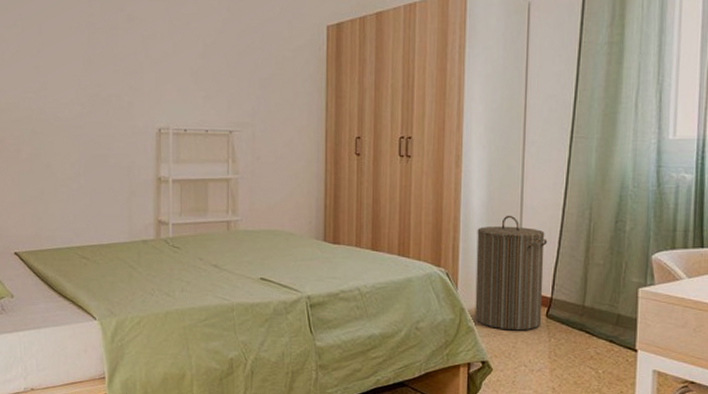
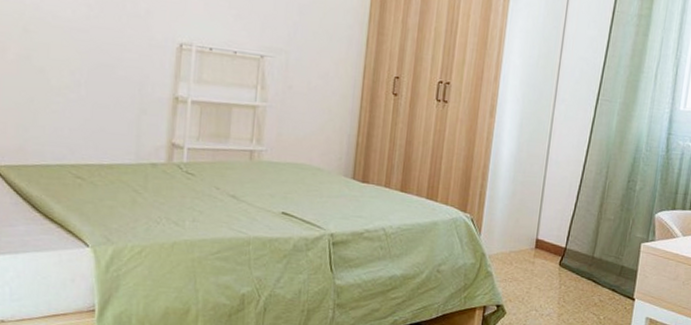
laundry hamper: present [475,215,548,331] -> none [494,167,567,278]

